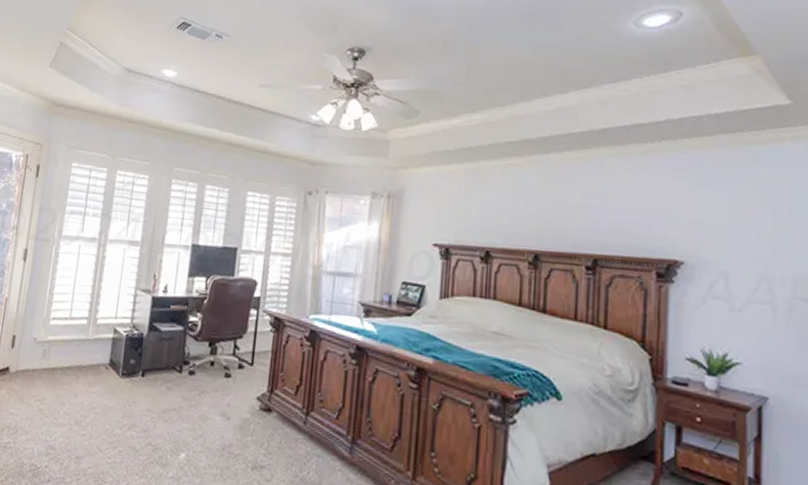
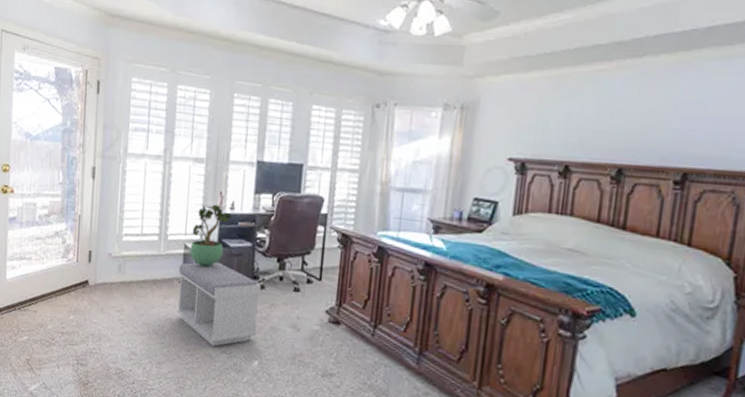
bench: none [101,346,191,438] -> present [176,261,261,347]
potted plant: none [119,287,164,352] -> present [189,204,232,267]

